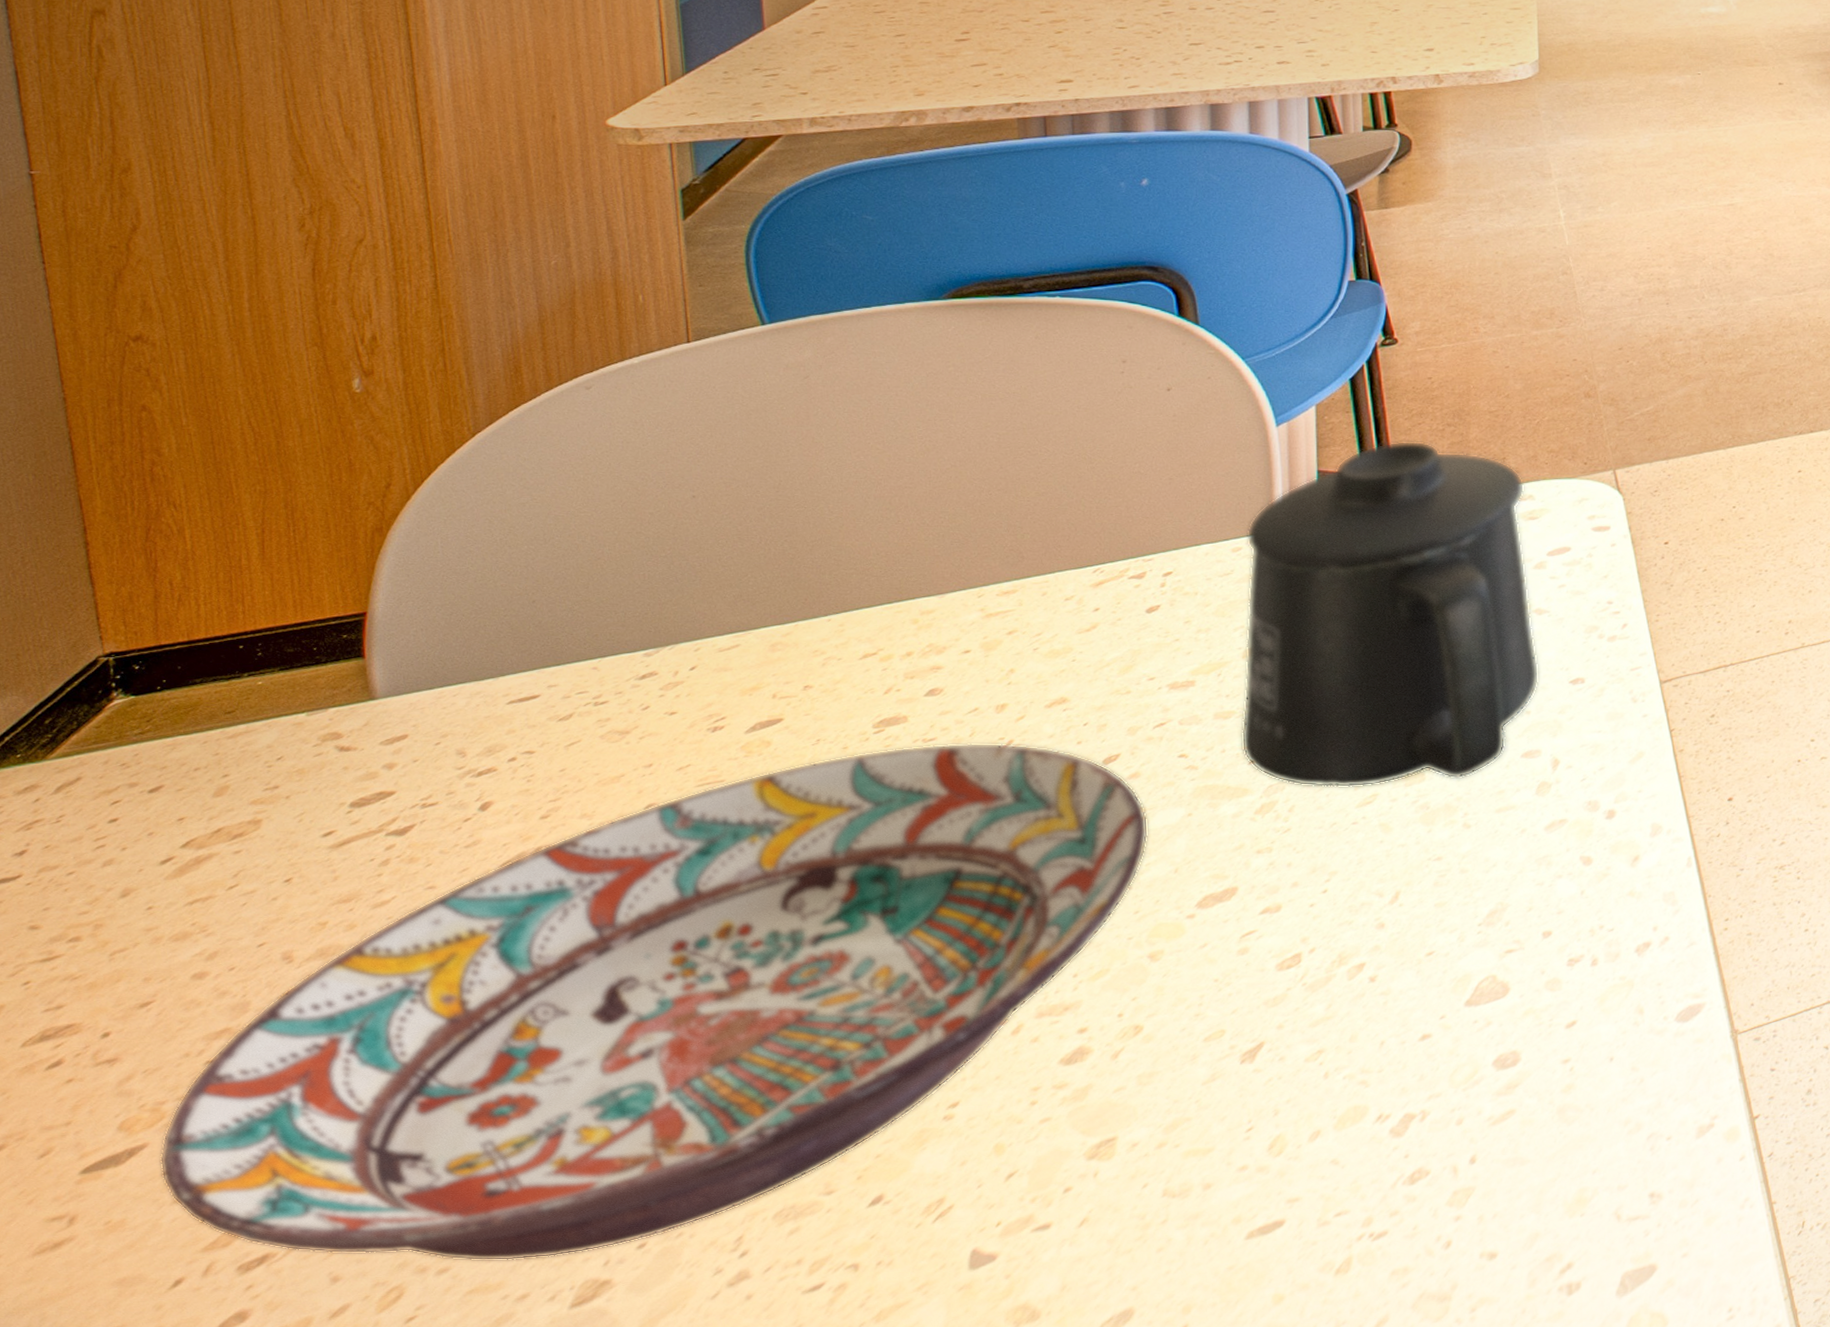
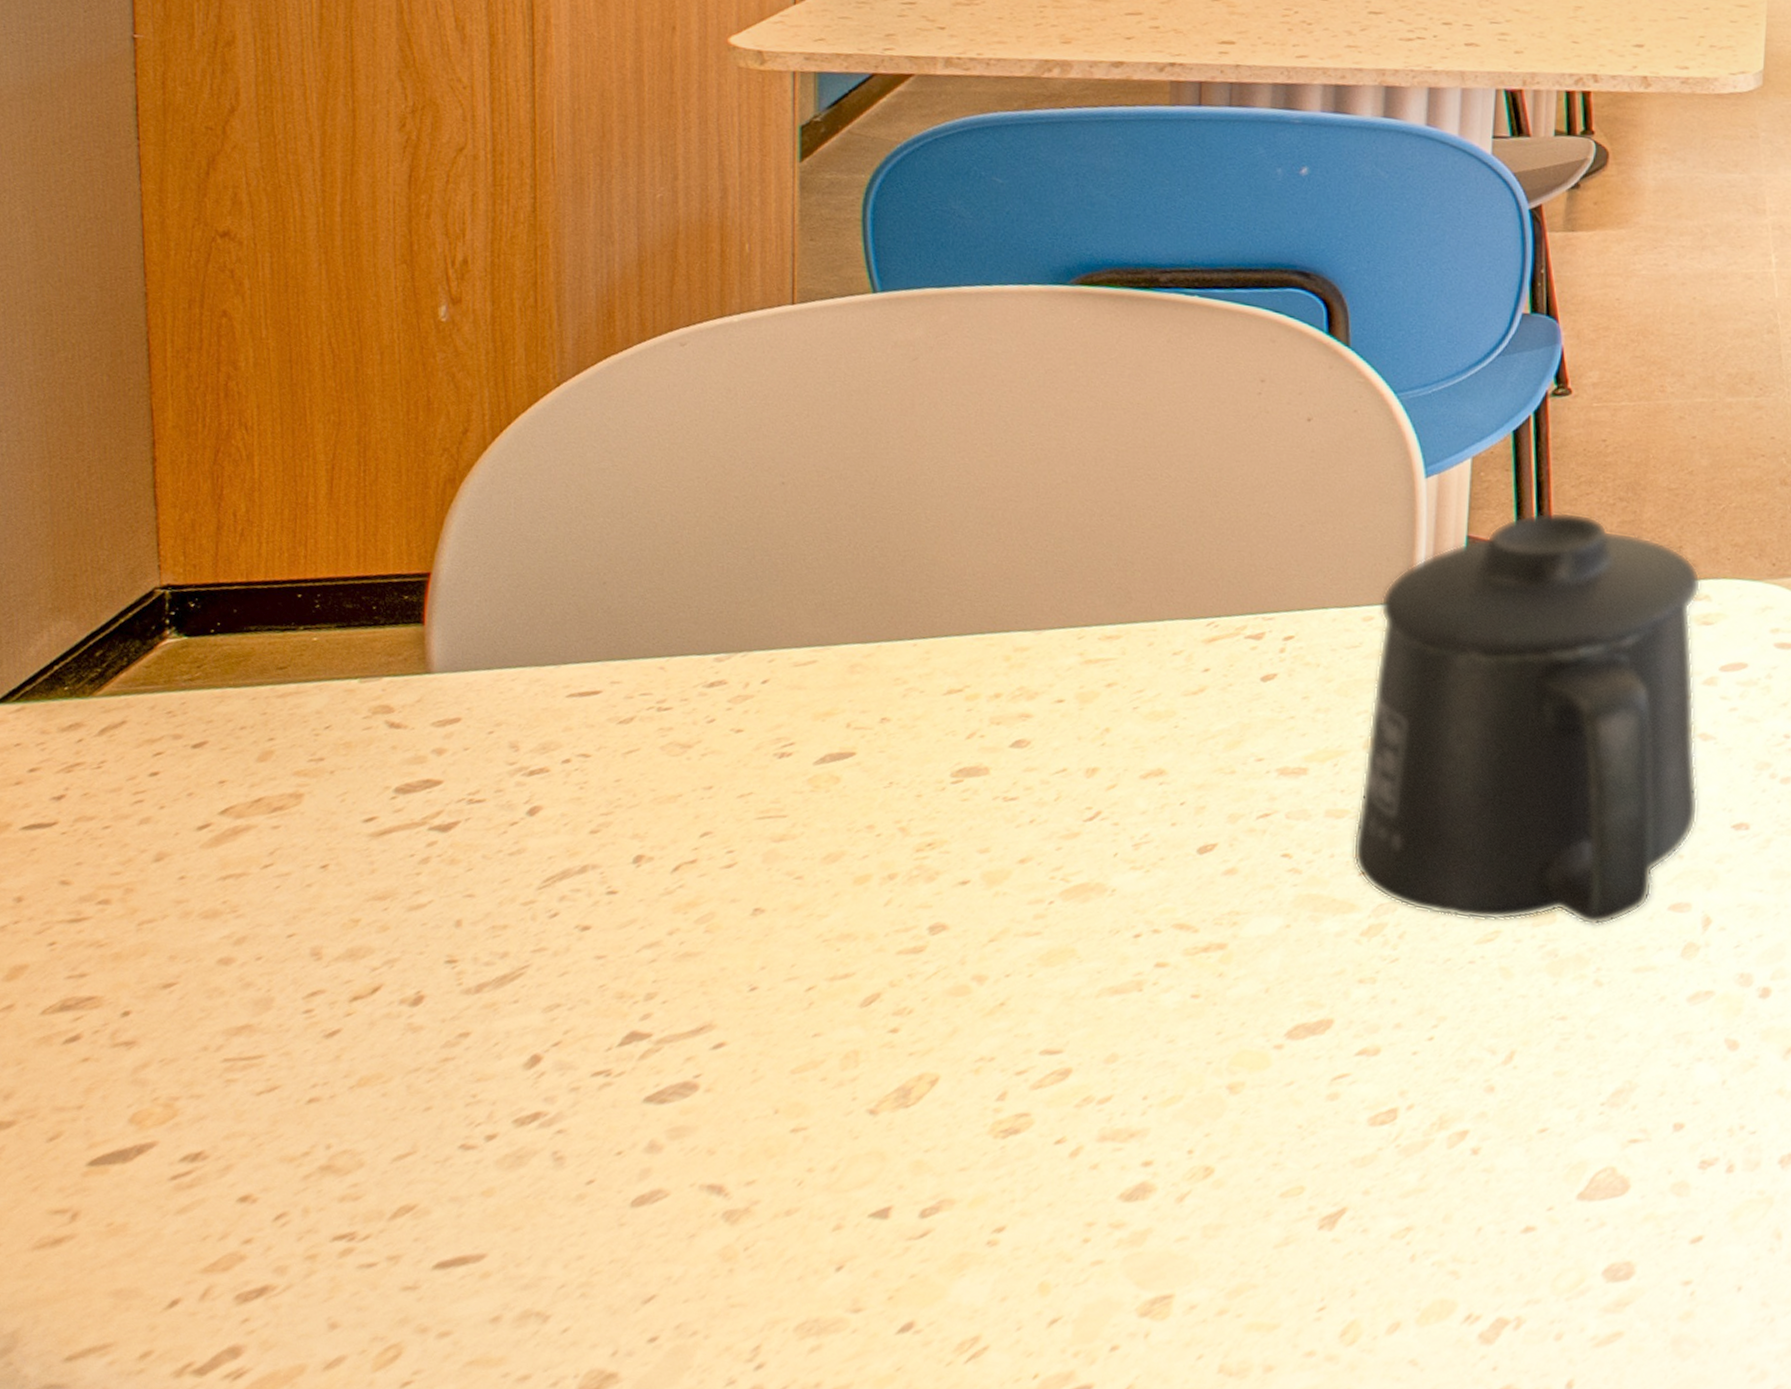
decorative bowl: present [159,742,1149,1261] -> none [167,803,1242,1338]

